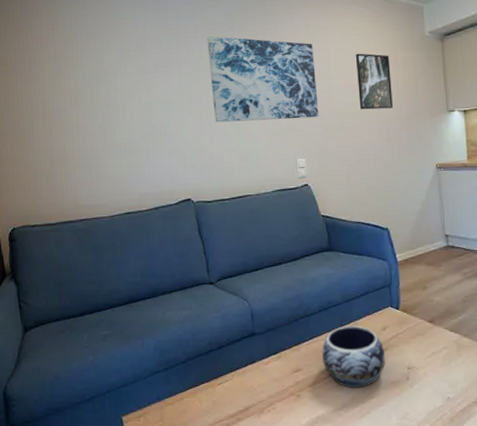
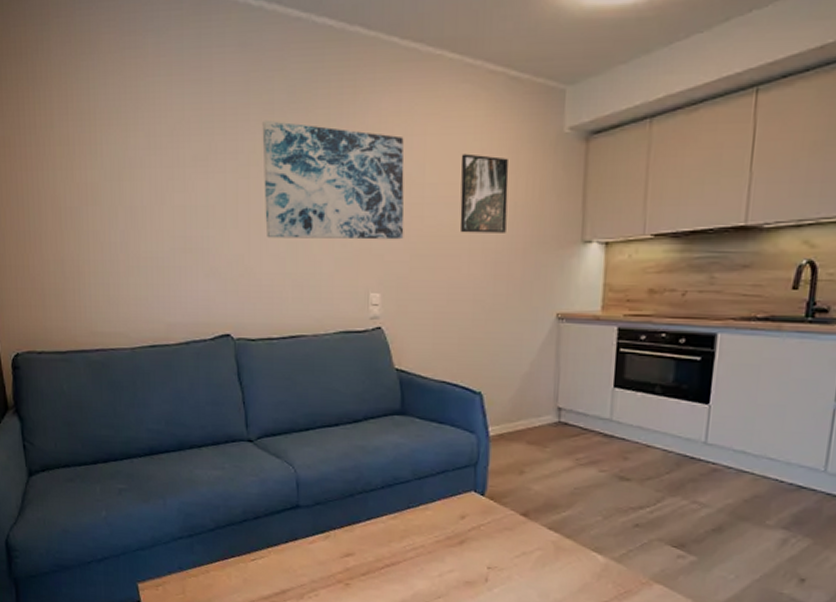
decorative bowl: present [322,325,386,388] -> none [381,508,461,584]

